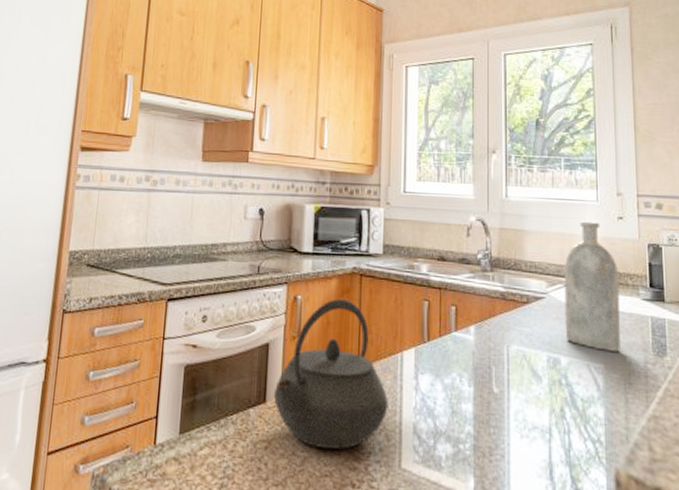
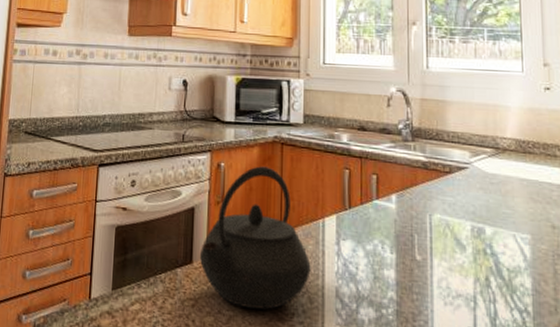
bottle: present [564,221,621,352] -> none [488,92,548,223]

